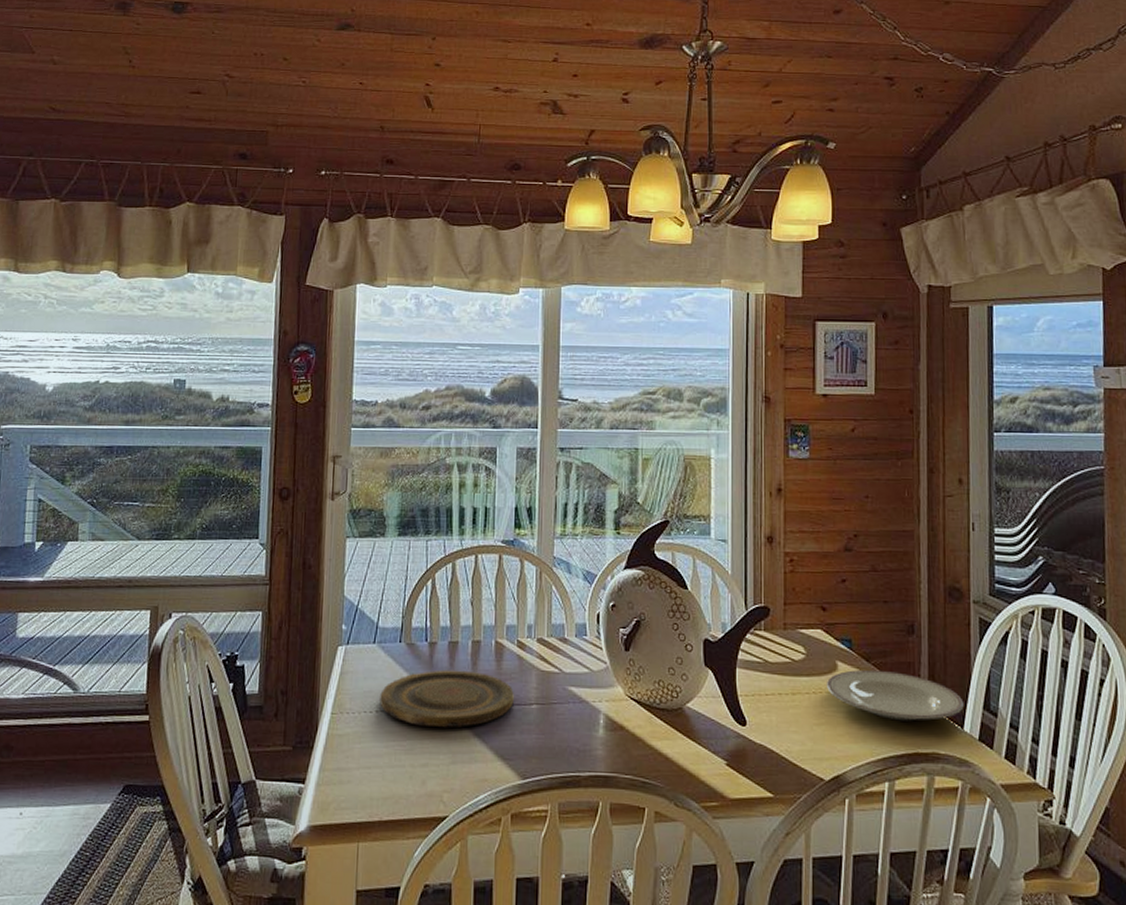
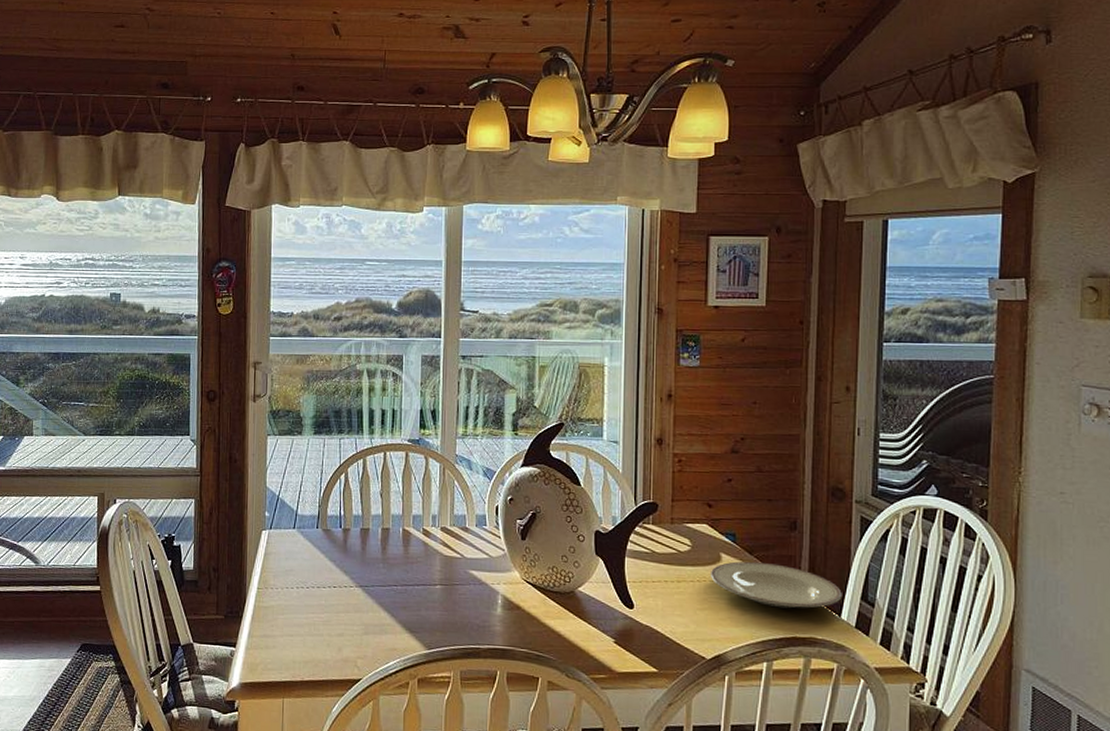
plate: present [380,669,514,728] -> none [300,553,420,604]

